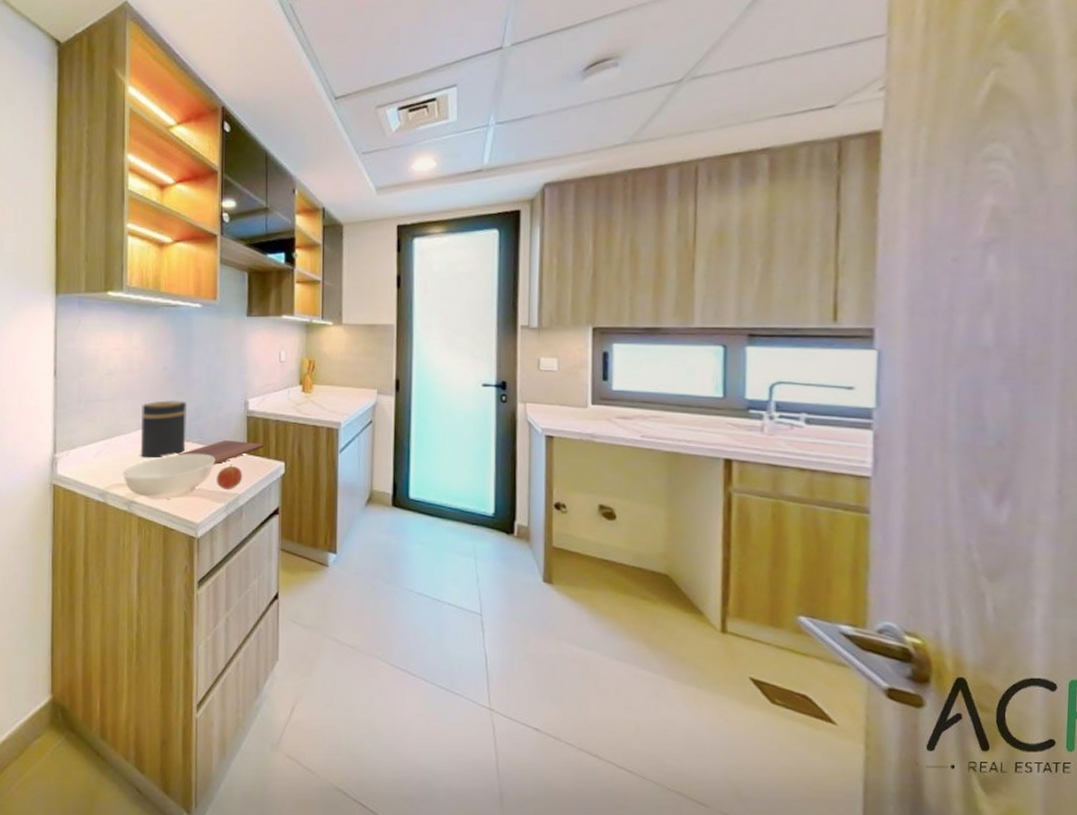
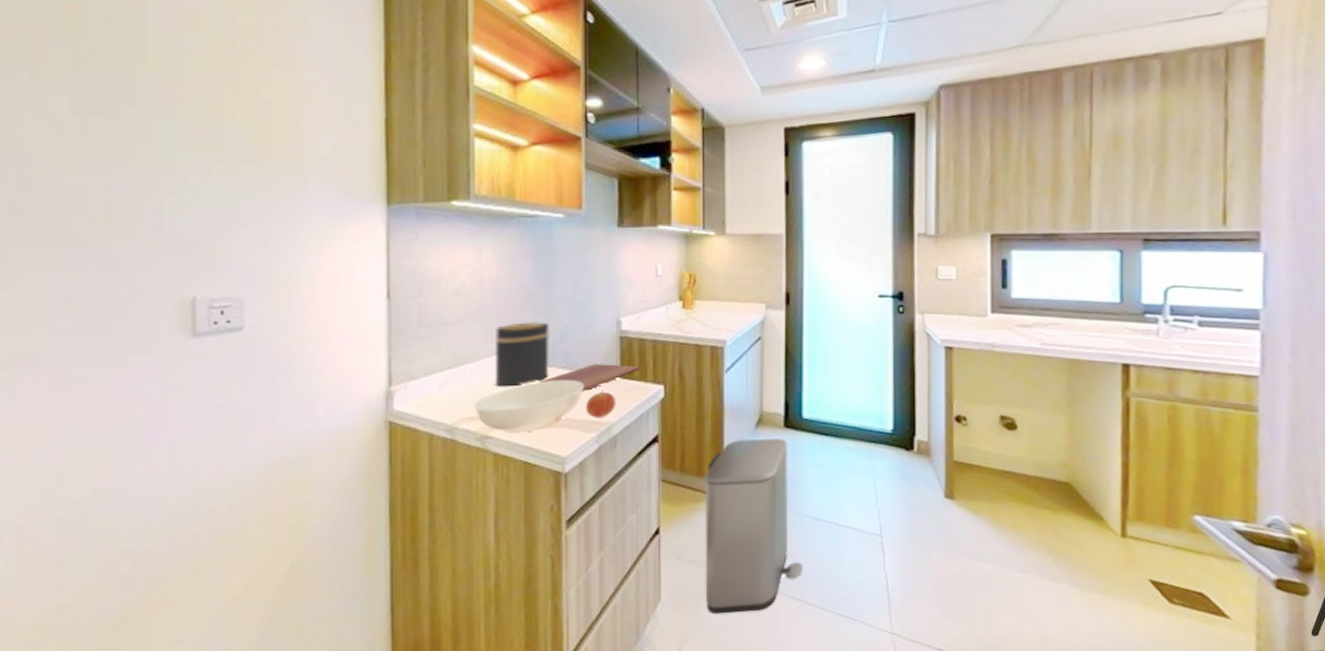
pedal bin: none [318,516,407,677] -> present [705,439,802,614]

